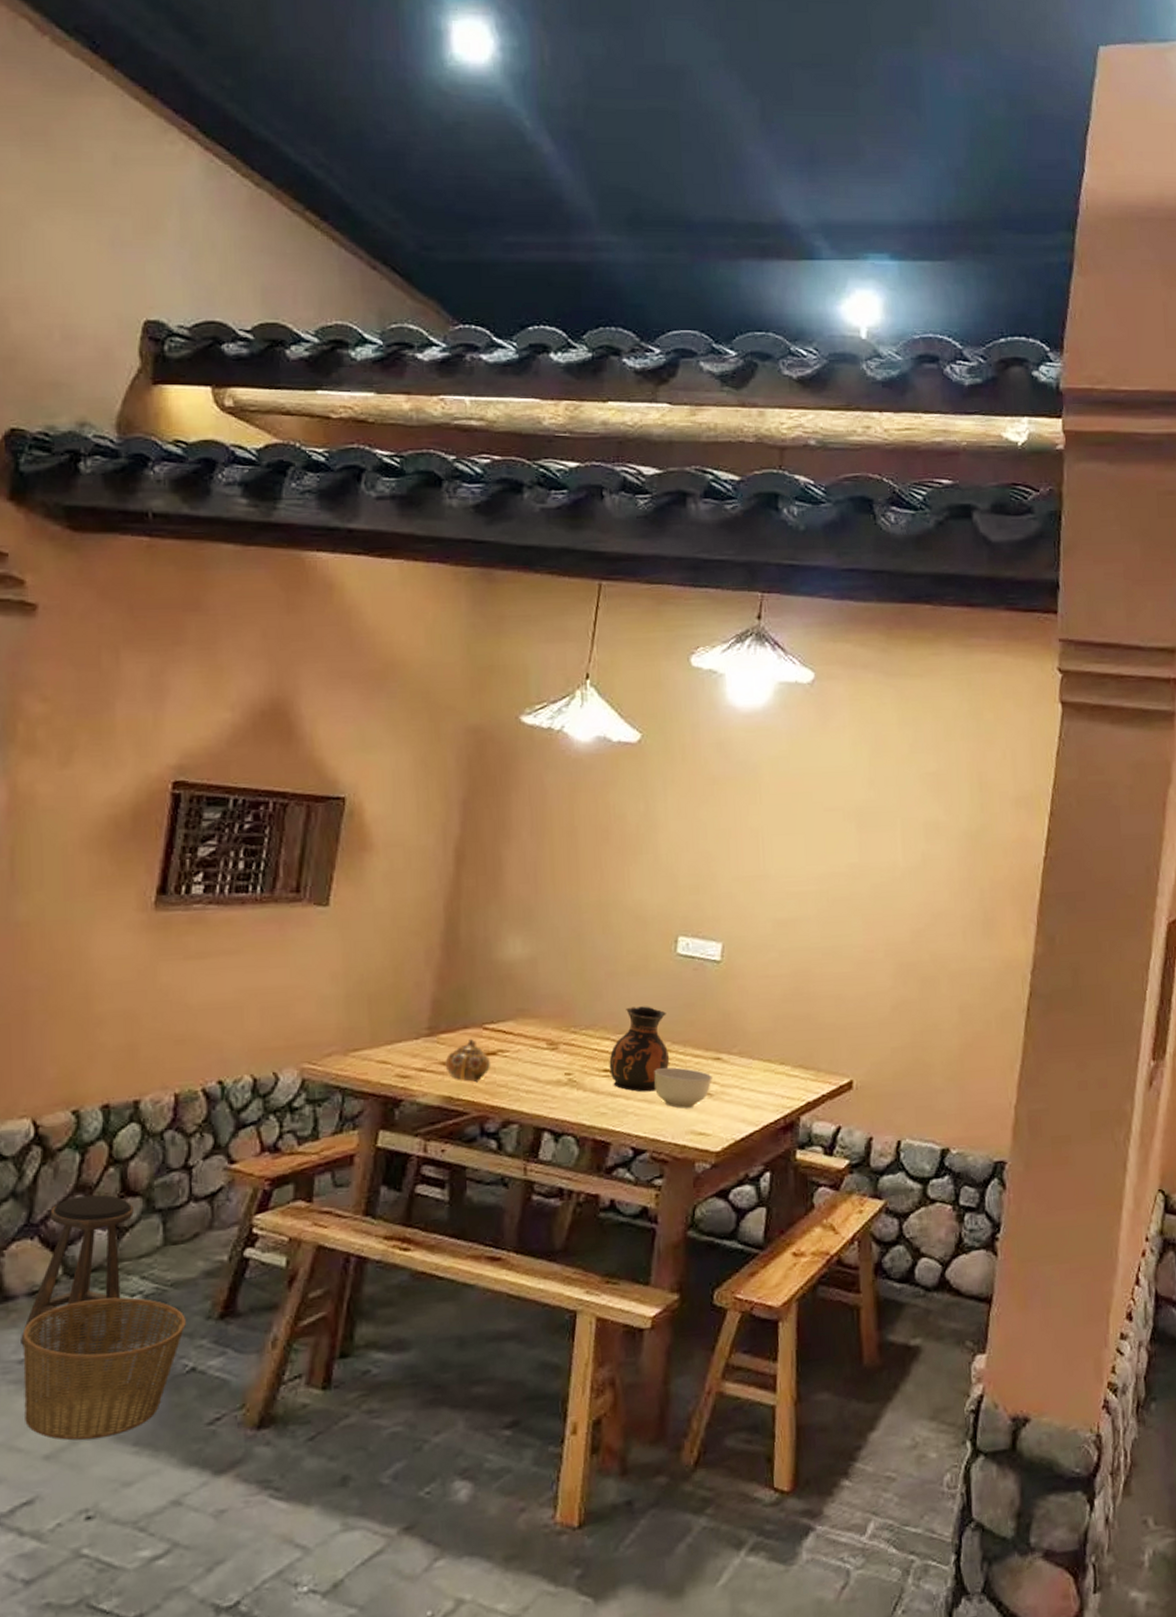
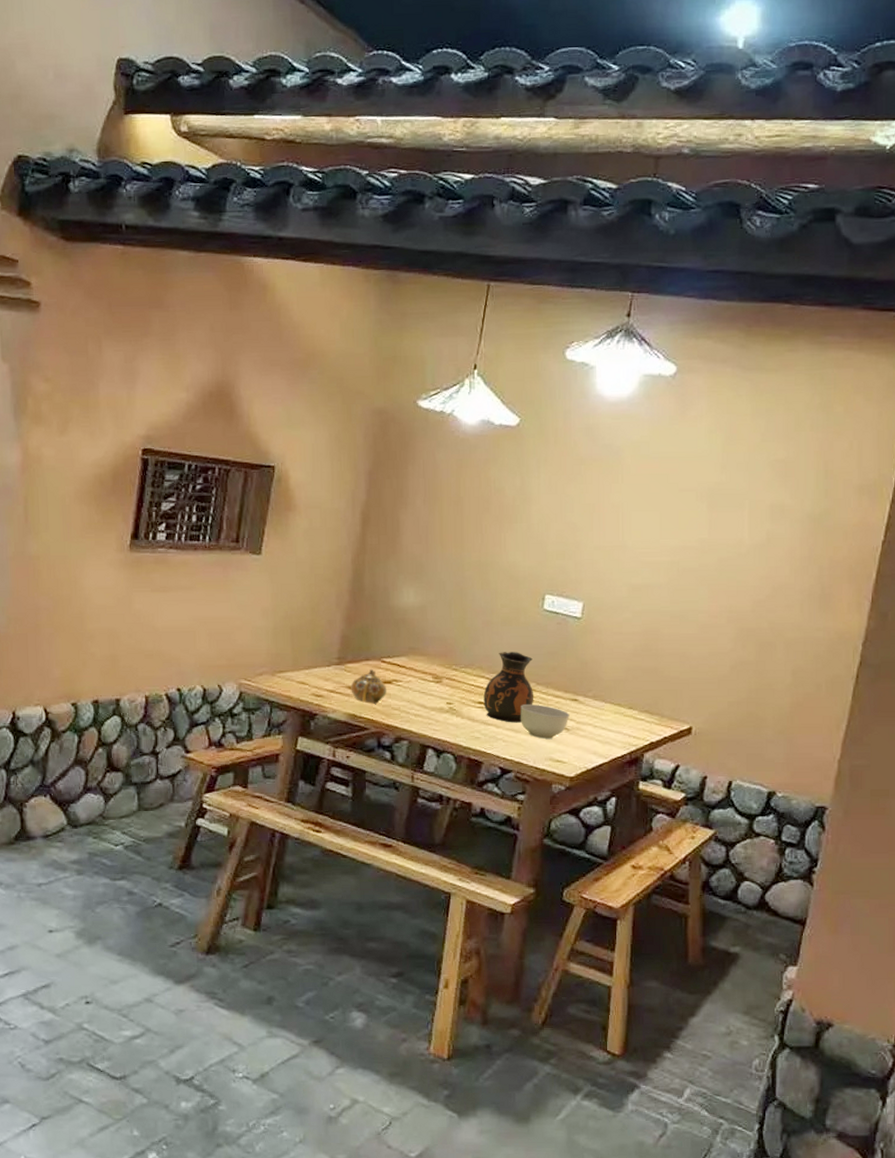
stool: present [21,1194,134,1354] -> none [39,768,116,883]
basket: present [22,1297,186,1441] -> none [40,845,155,946]

